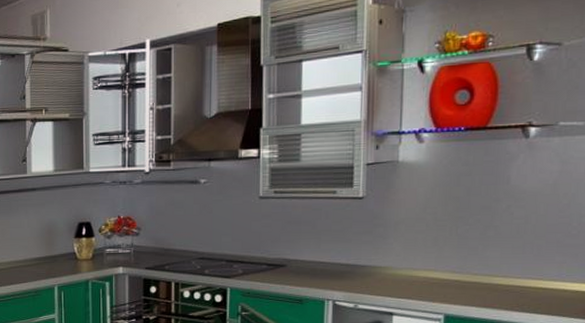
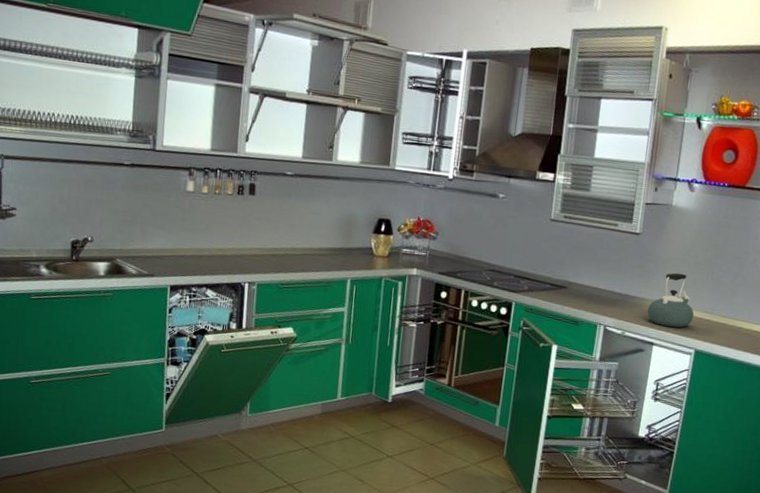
kettle: none [381,233,439,293] -> present [647,272,694,328]

